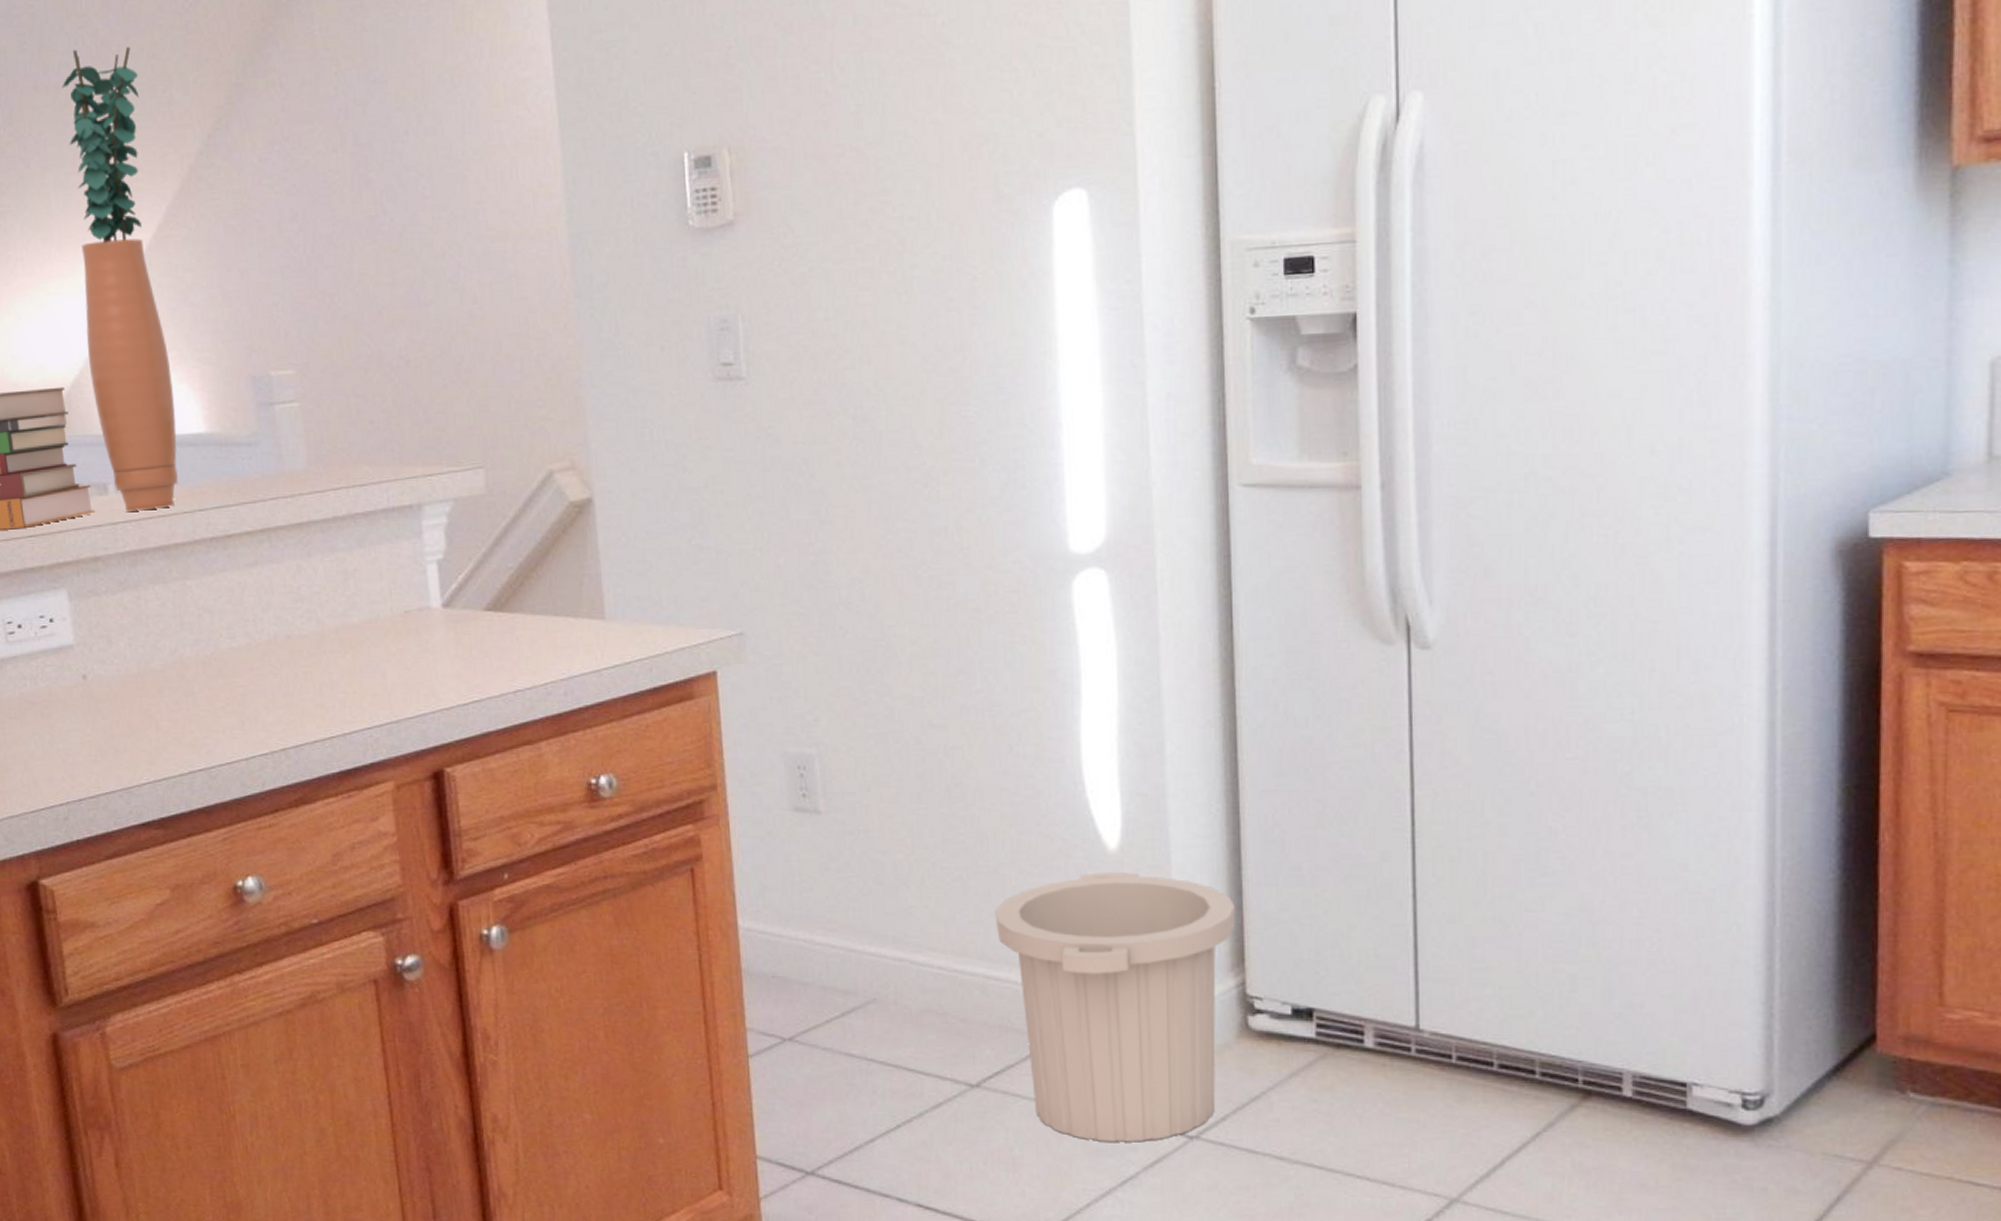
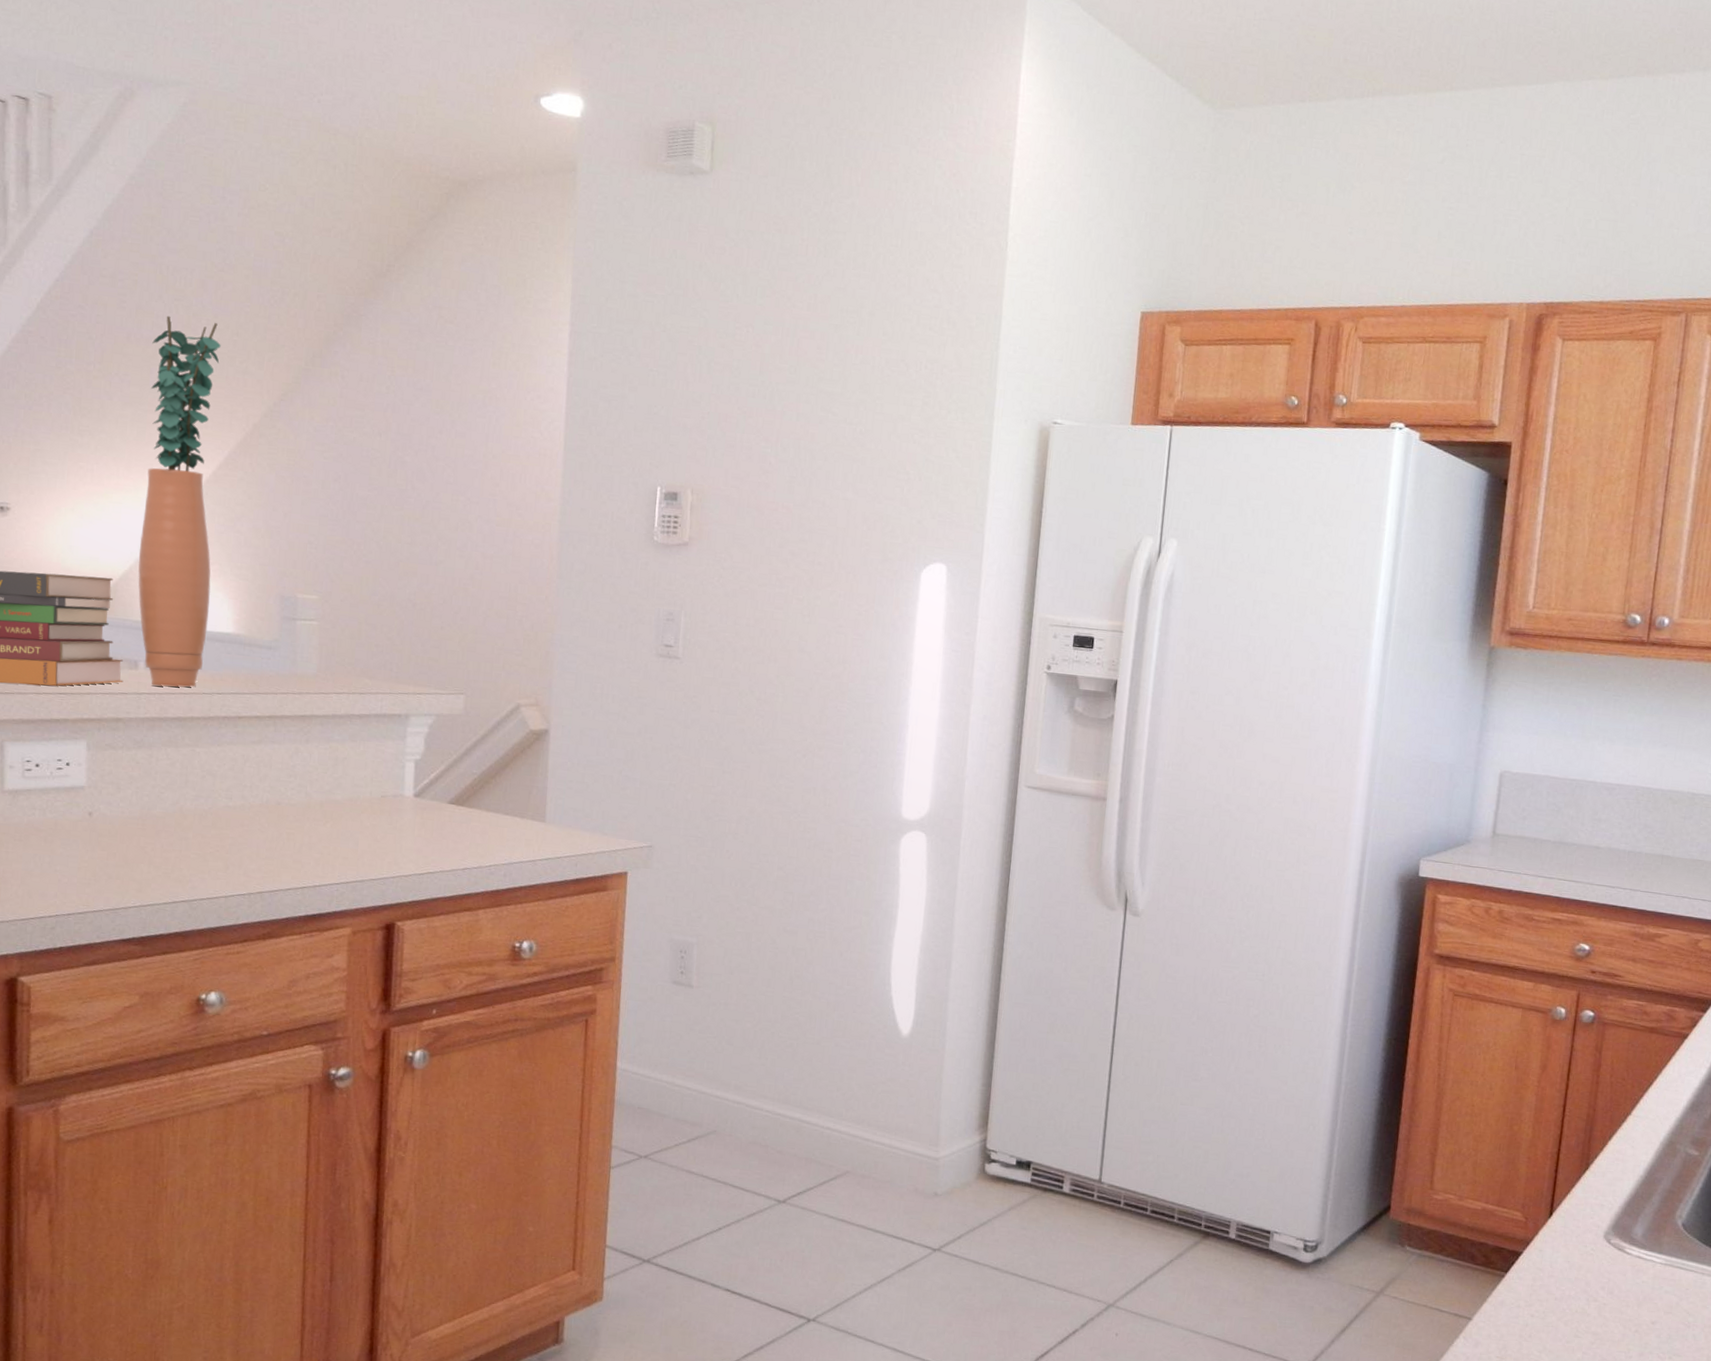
trash can: present [995,873,1236,1143] -> none [813,1050,986,1251]

